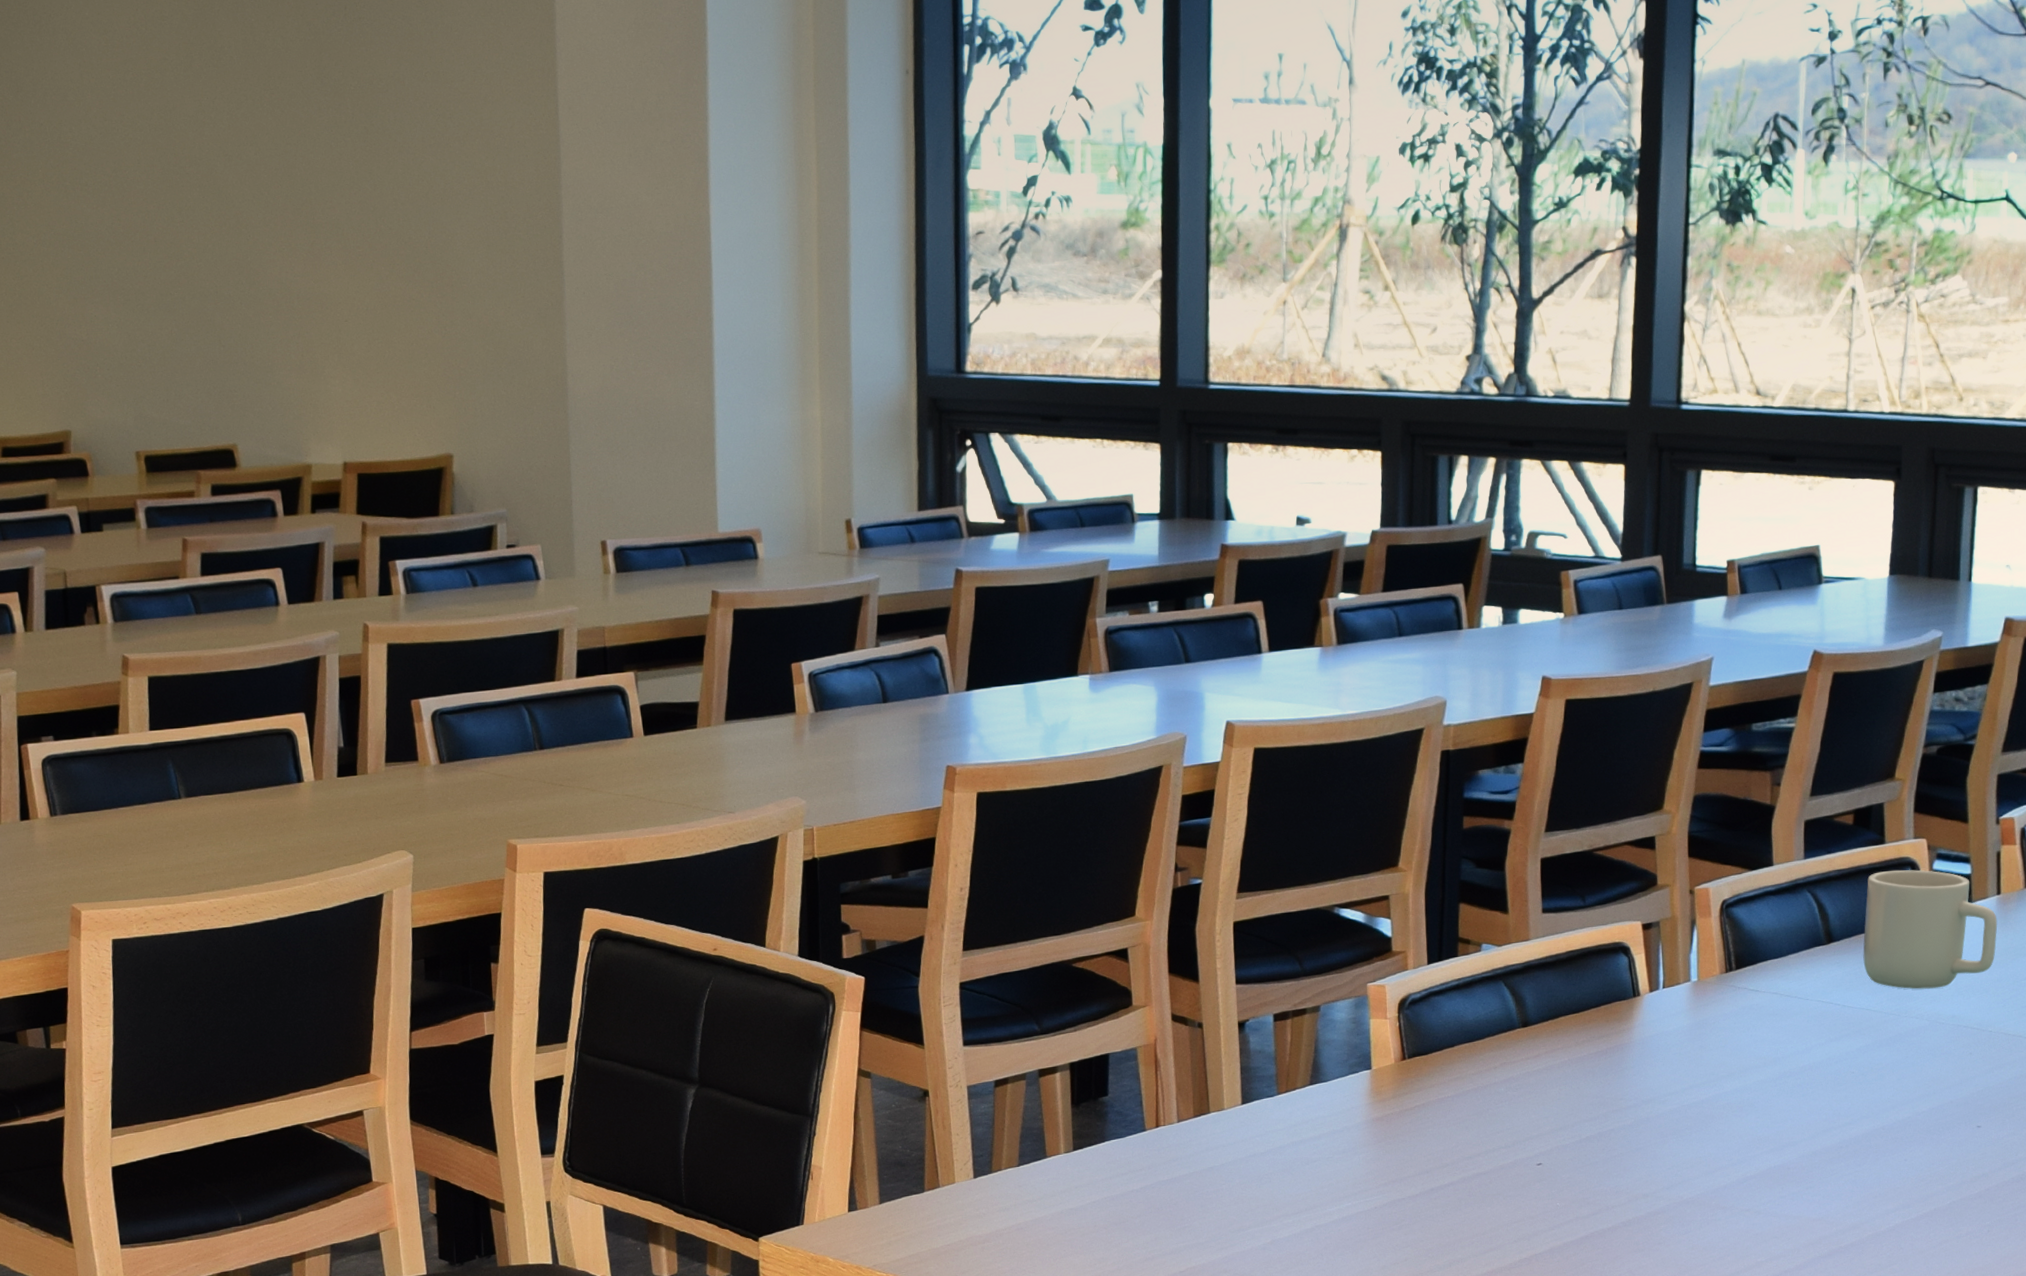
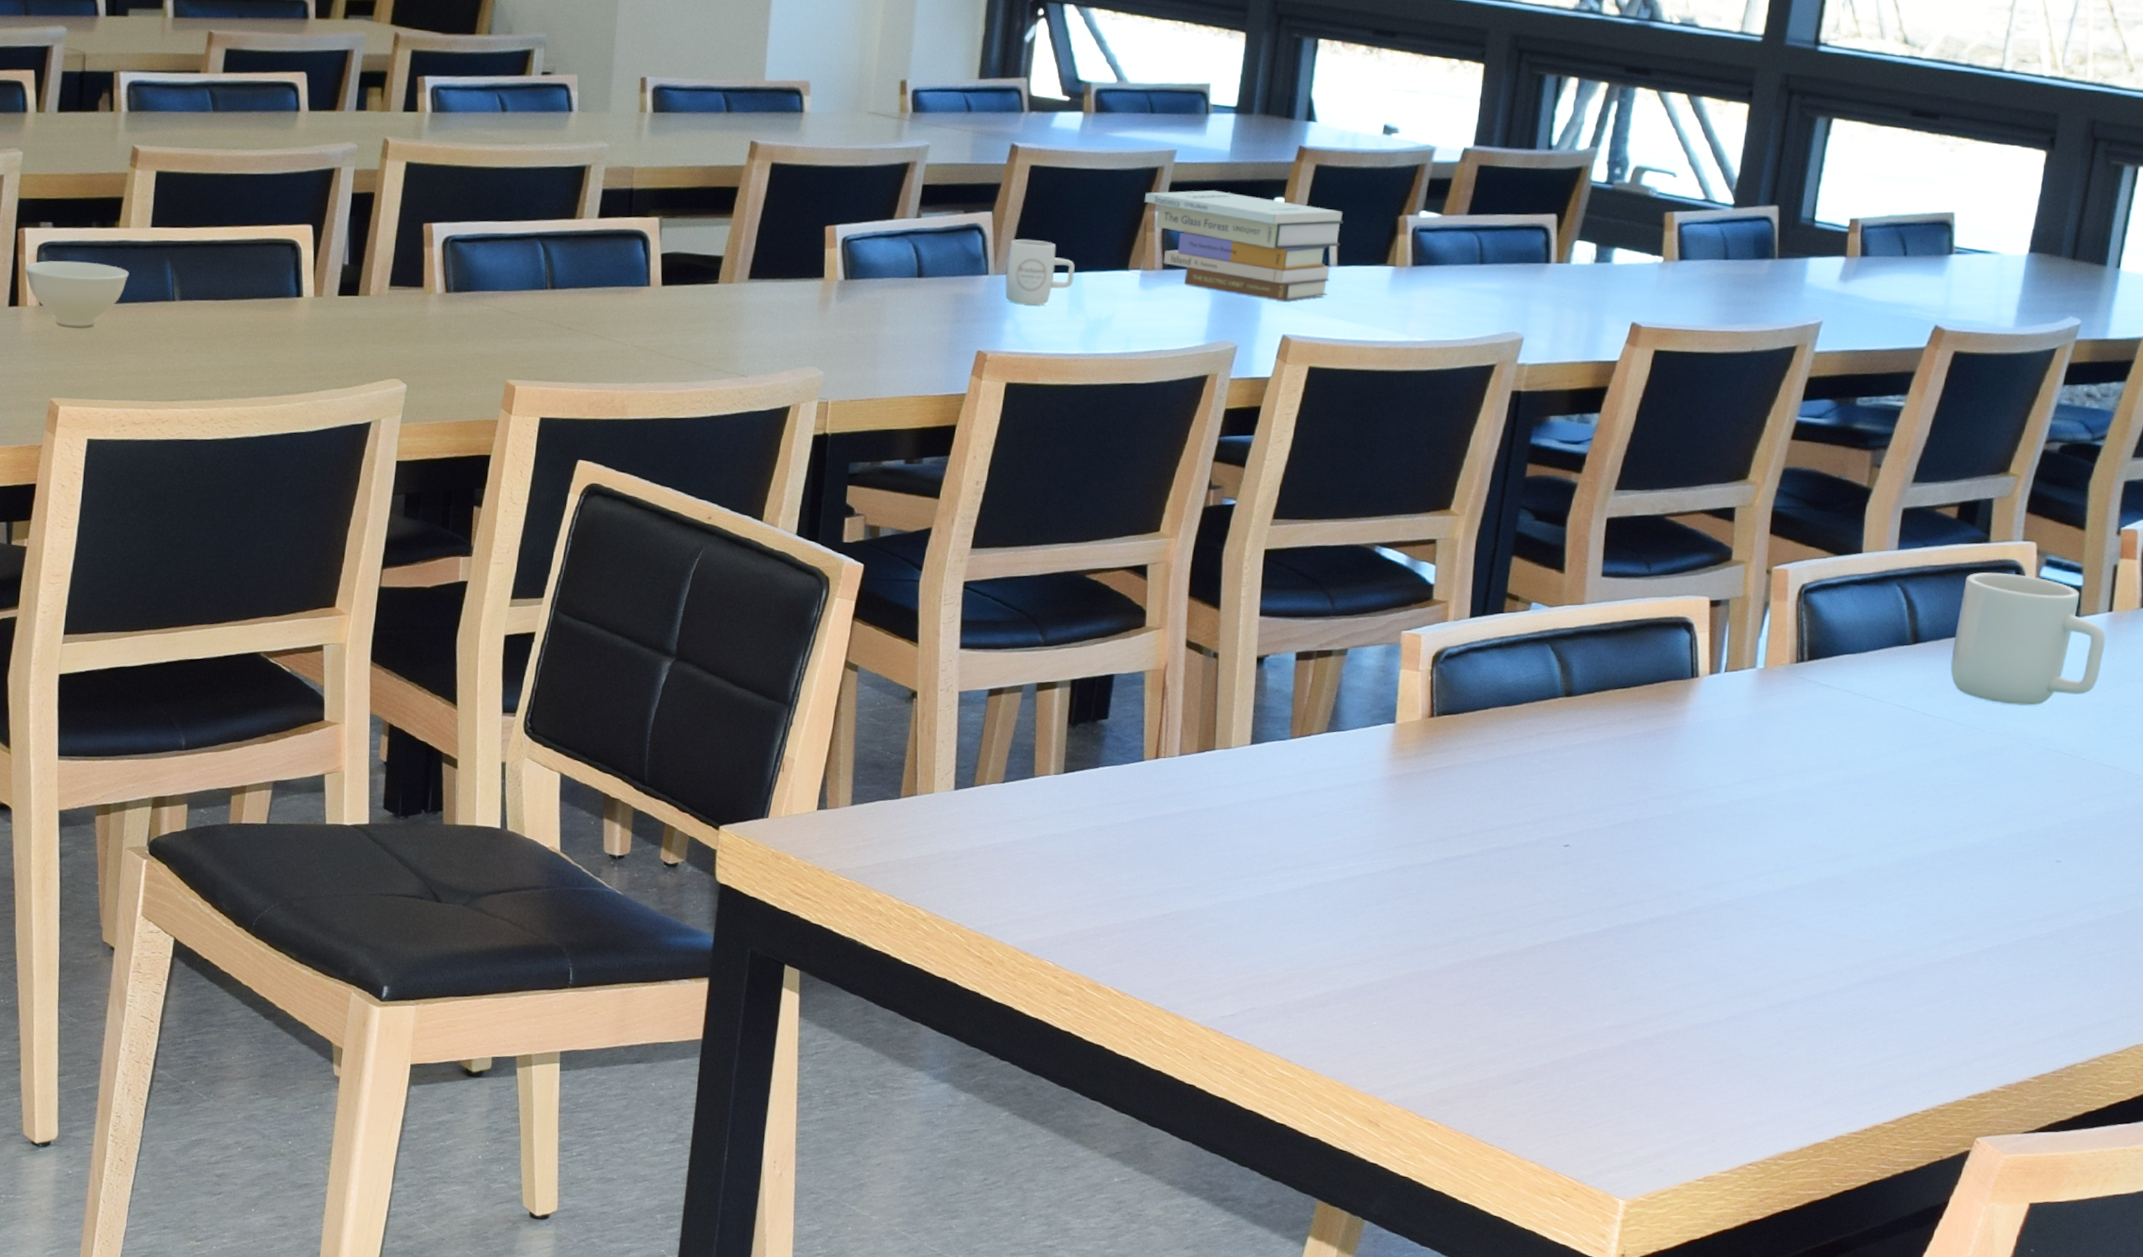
bowl: none [31,770,134,836] -> present [24,260,130,329]
mug: none [964,656,1029,718] -> present [1005,239,1075,305]
books: none [1084,593,1270,690] -> present [1144,190,1343,301]

